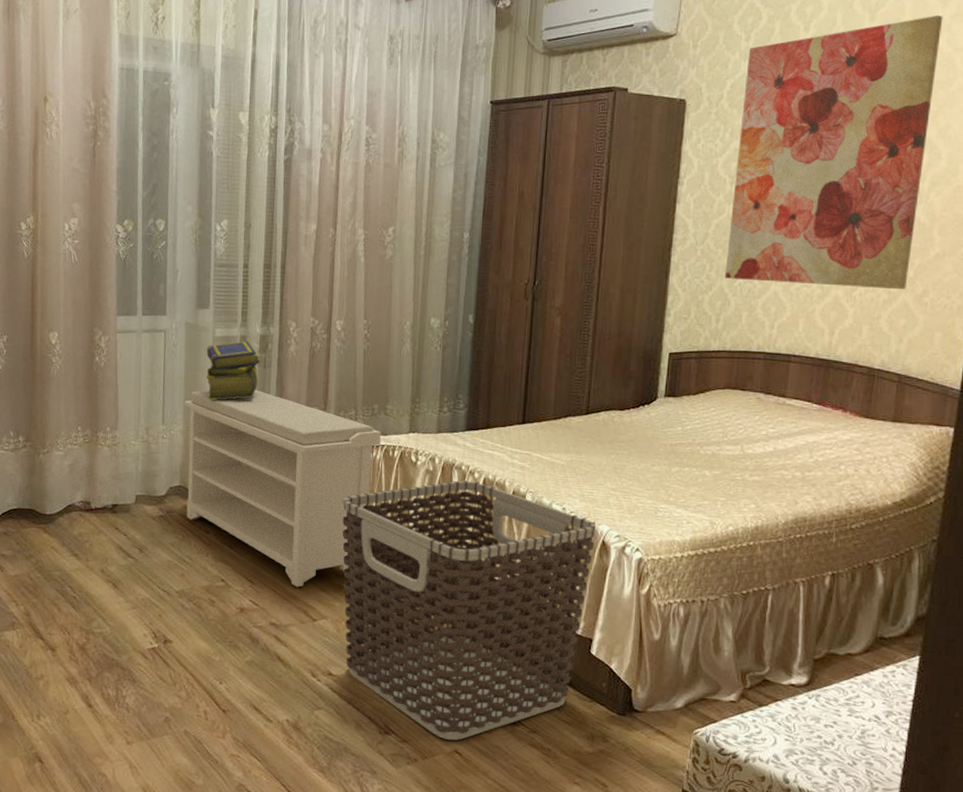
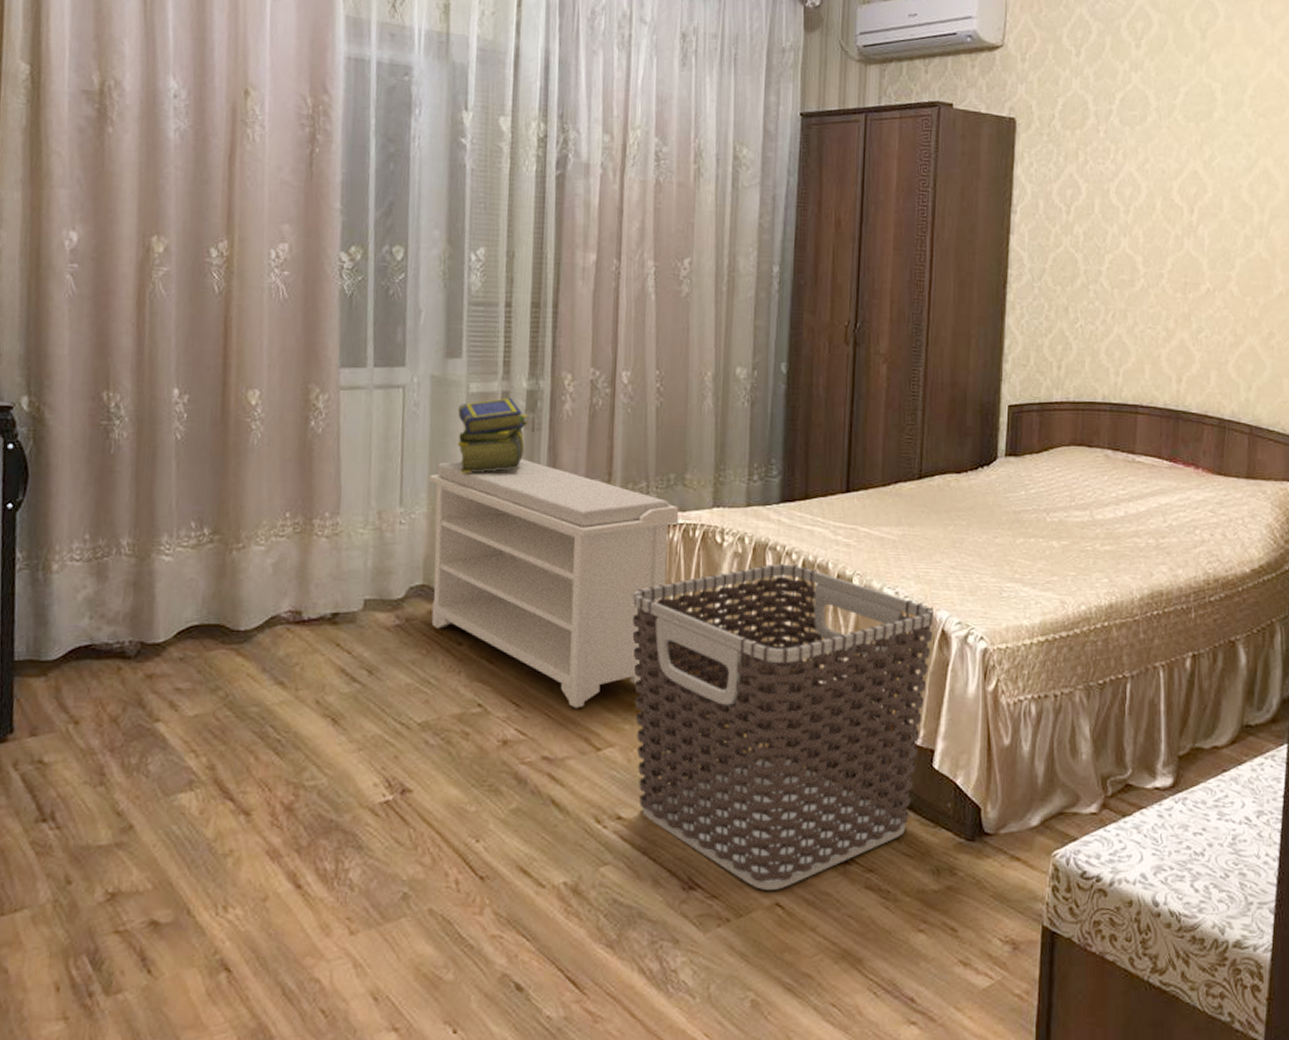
wall art: present [724,15,943,290] -> none [1064,37,1273,332]

